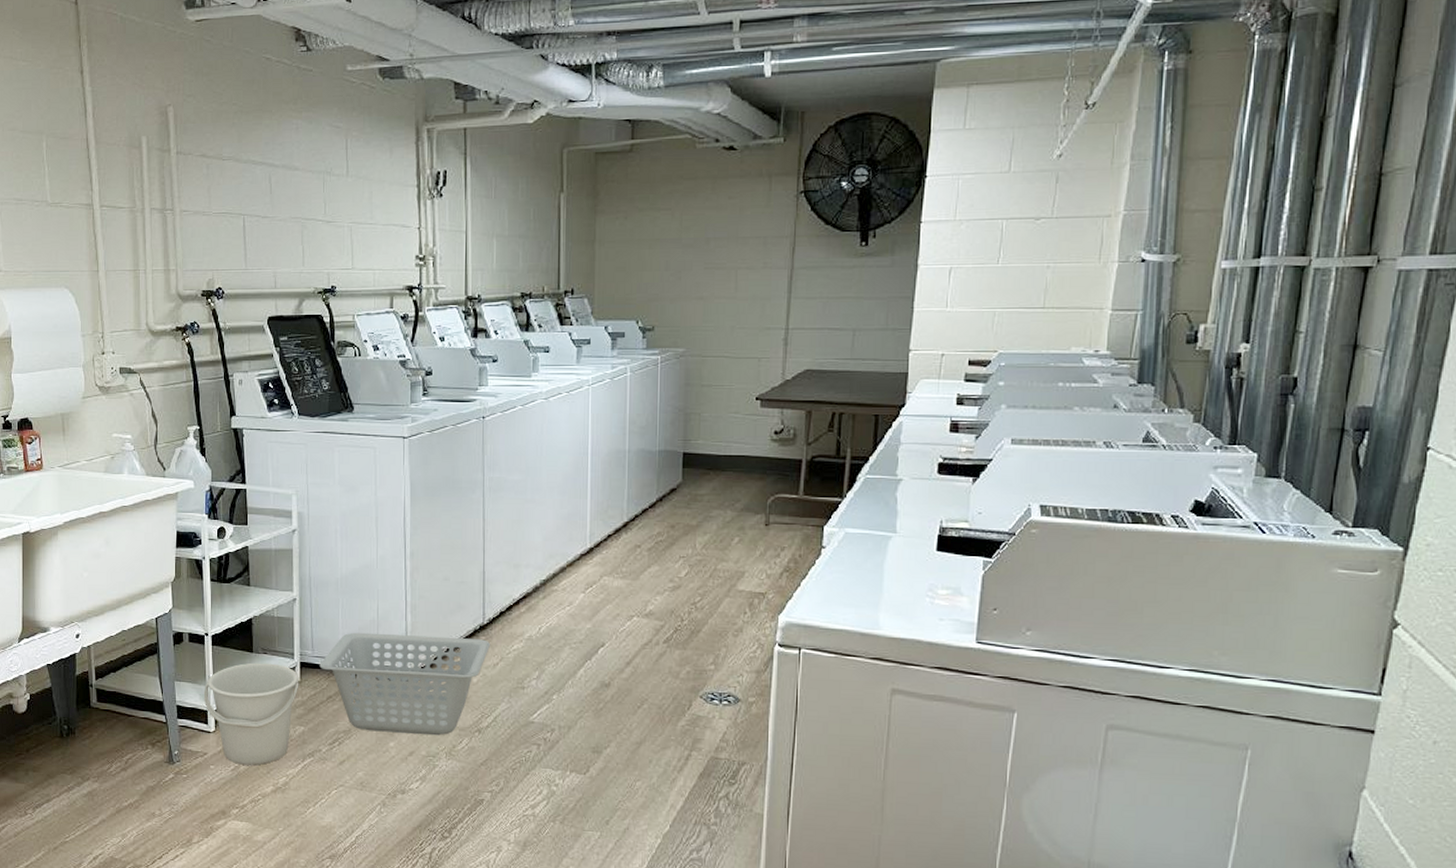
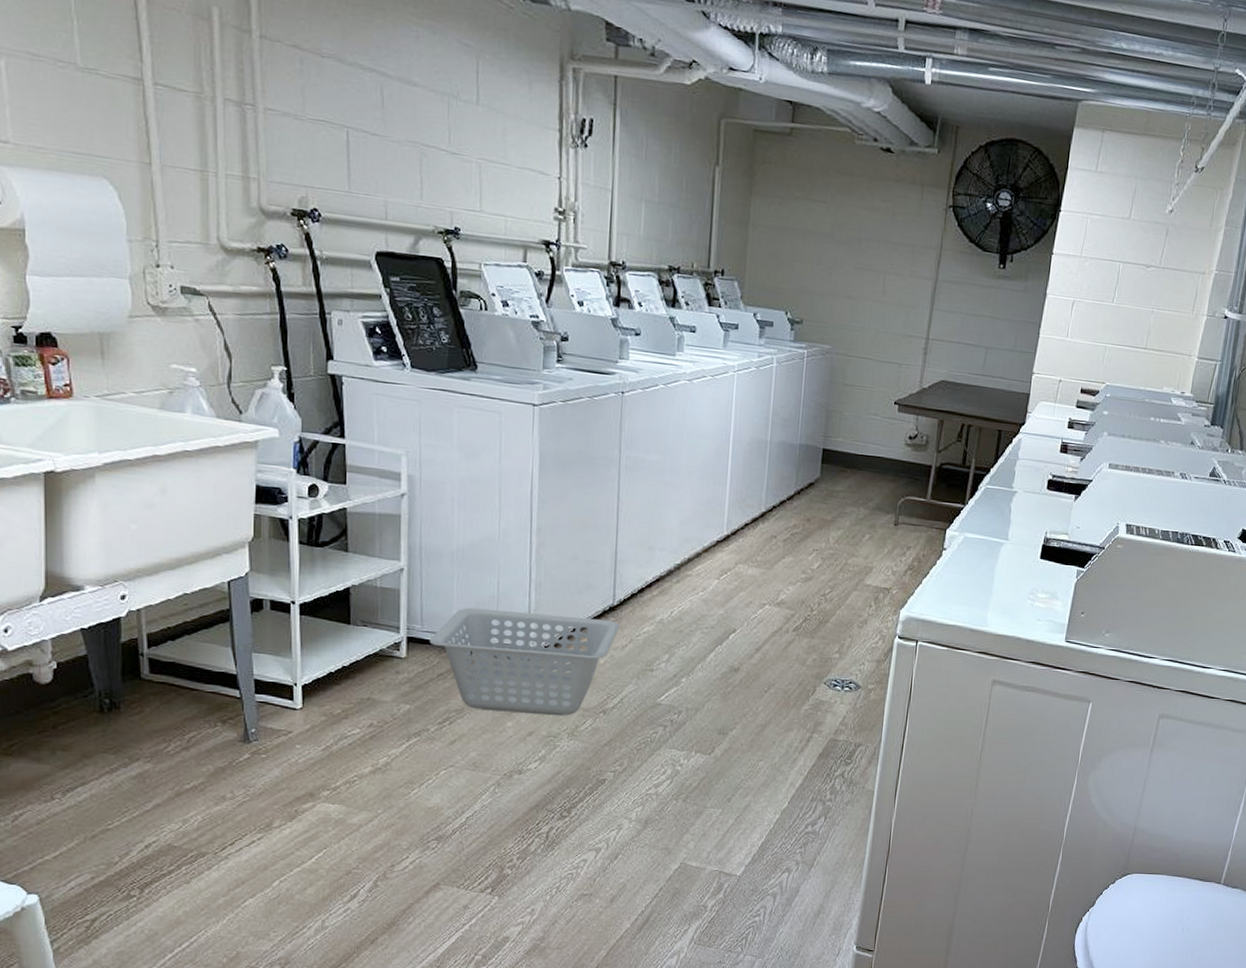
bucket: present [203,662,299,766] -> none [288,635,405,745]

